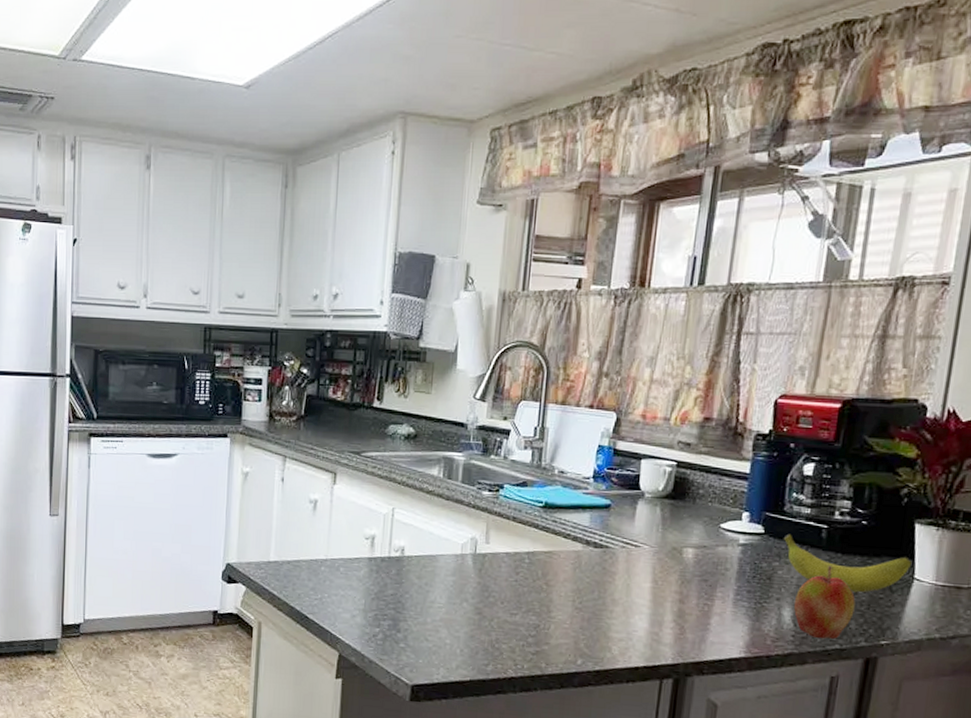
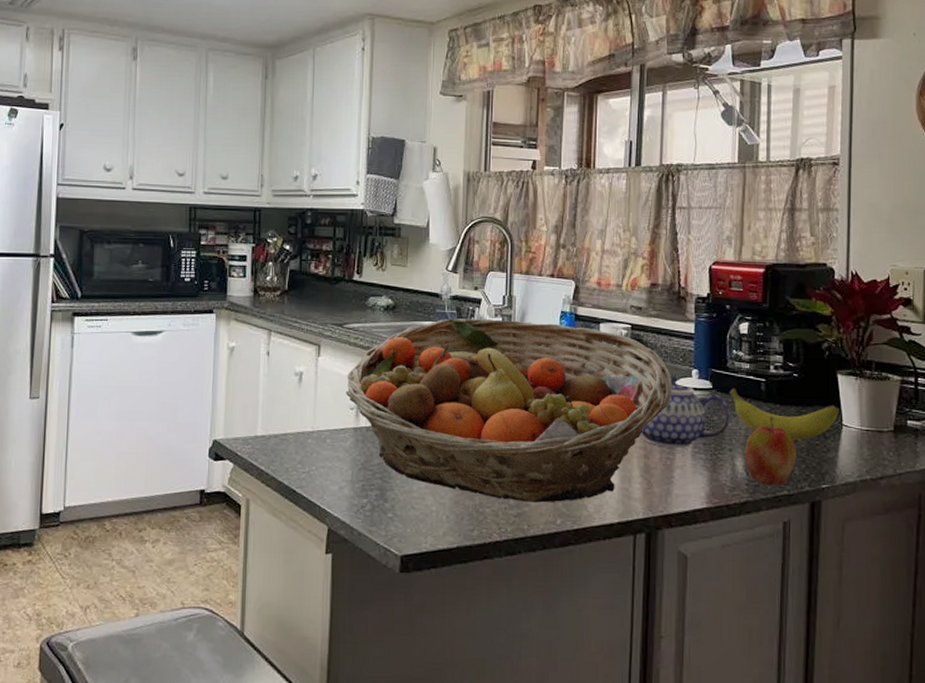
fruit basket: none [361,449,719,643] -> present [346,318,673,503]
teapot: none [677,517,782,595] -> present [641,375,730,448]

